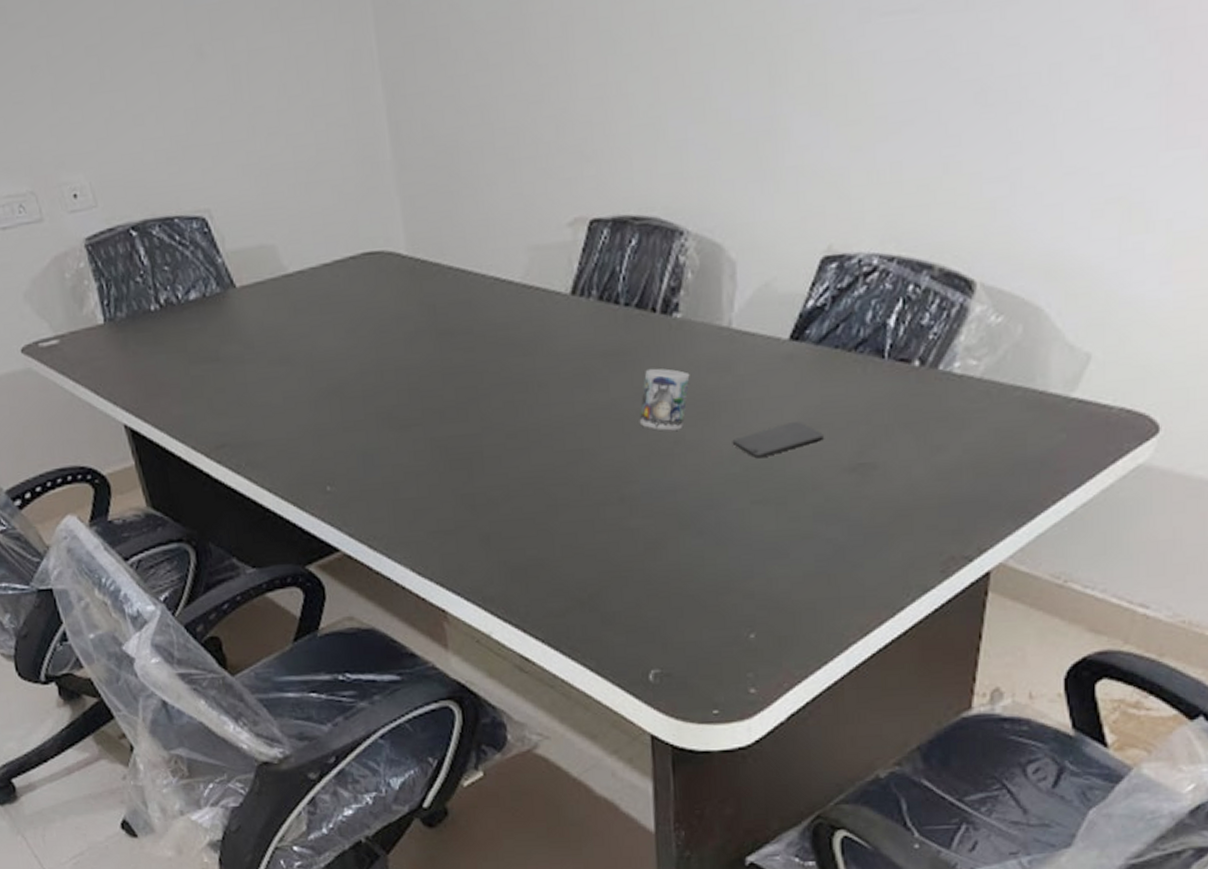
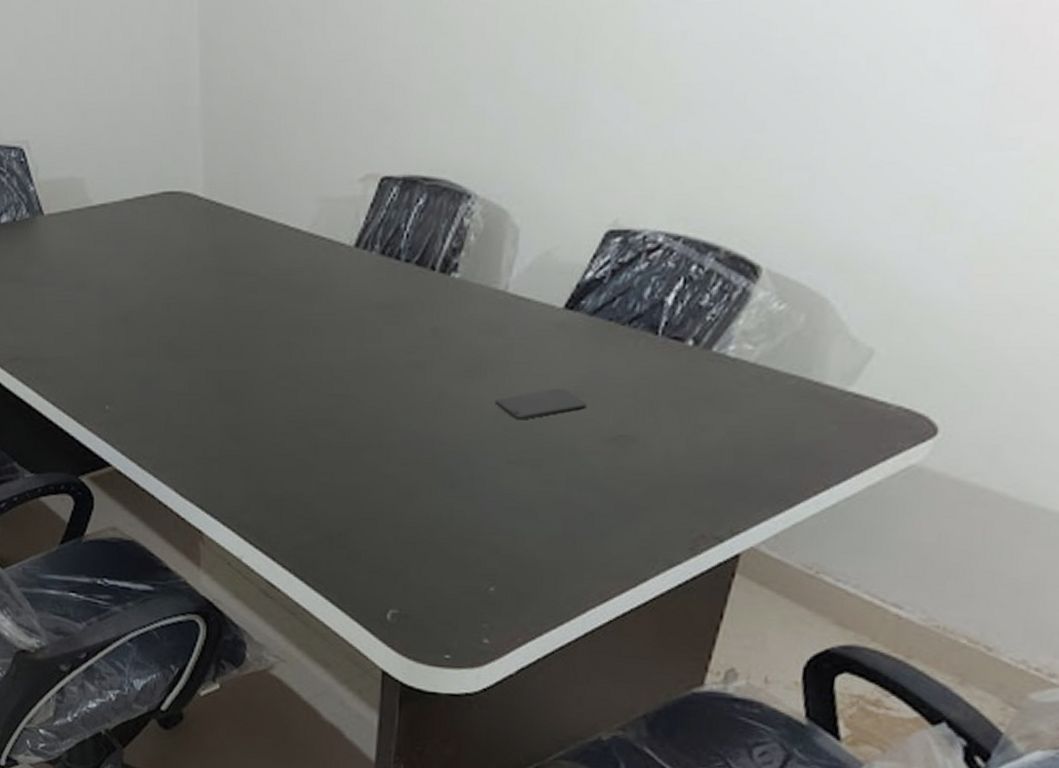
mug: present [639,368,690,431] -> none [406,324,461,385]

